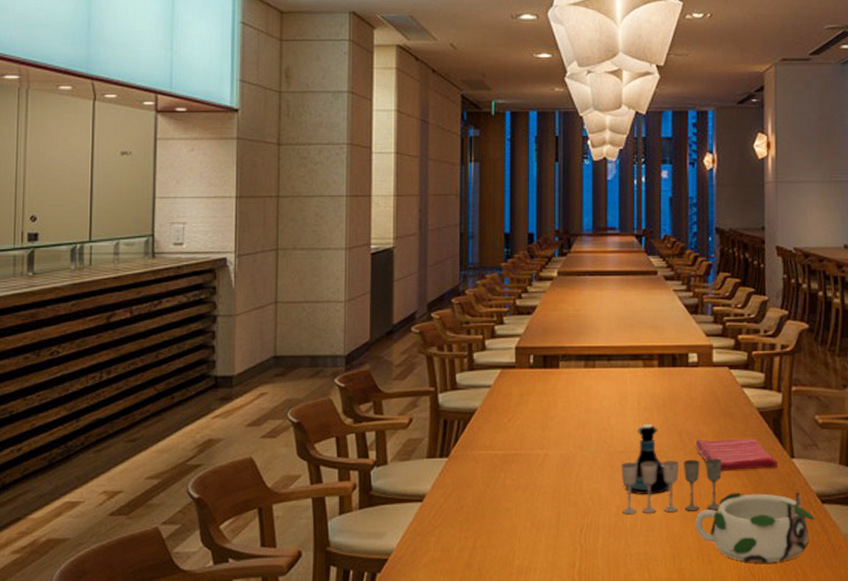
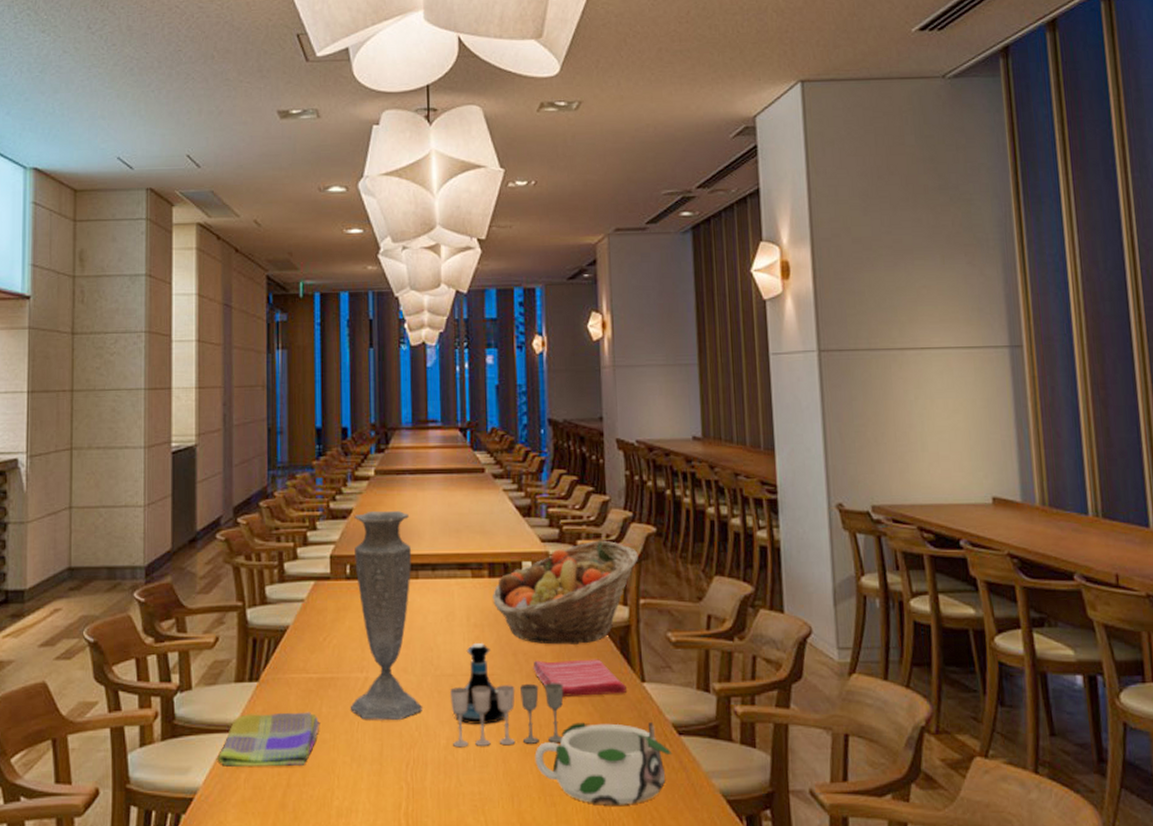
dish towel: none [410,484,504,531] -> present [217,712,320,767]
vase: none [532,308,597,491] -> present [351,511,424,720]
fruit basket: none [662,335,792,426] -> present [493,540,638,645]

